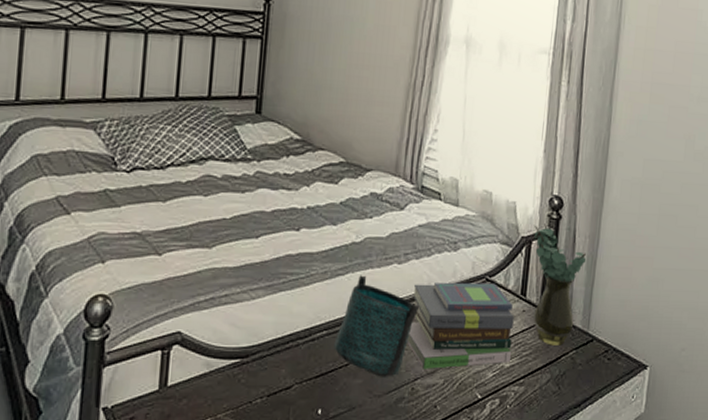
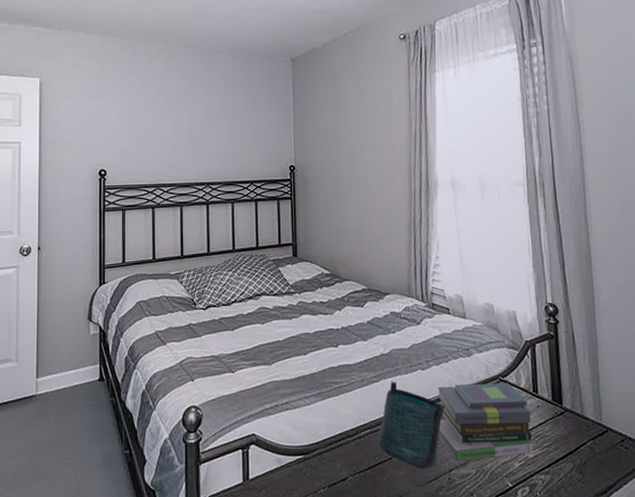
vase: present [533,224,586,346] -> none [536,328,588,437]

